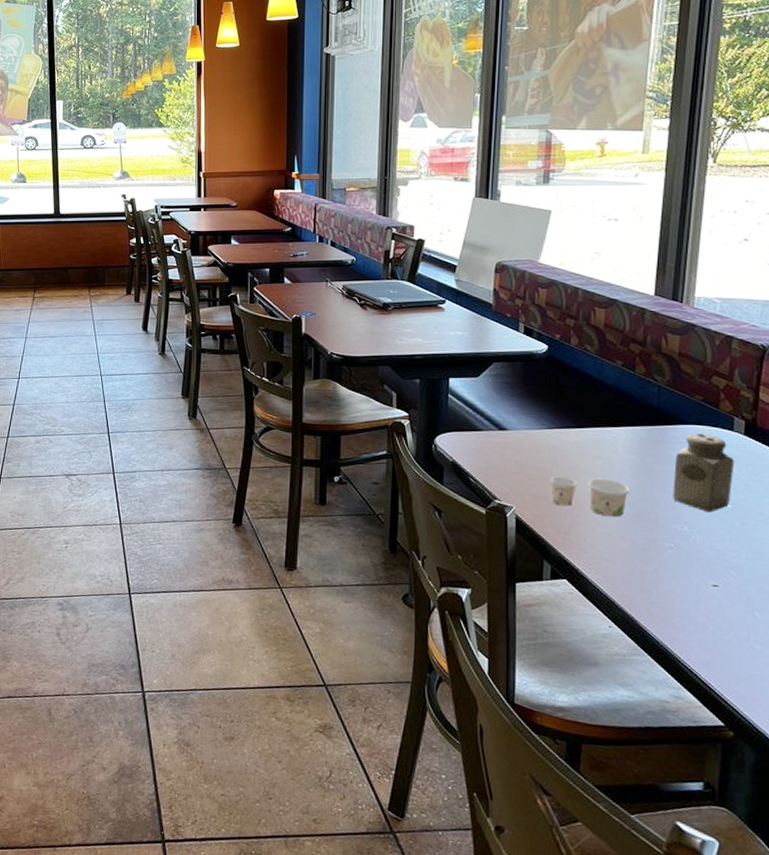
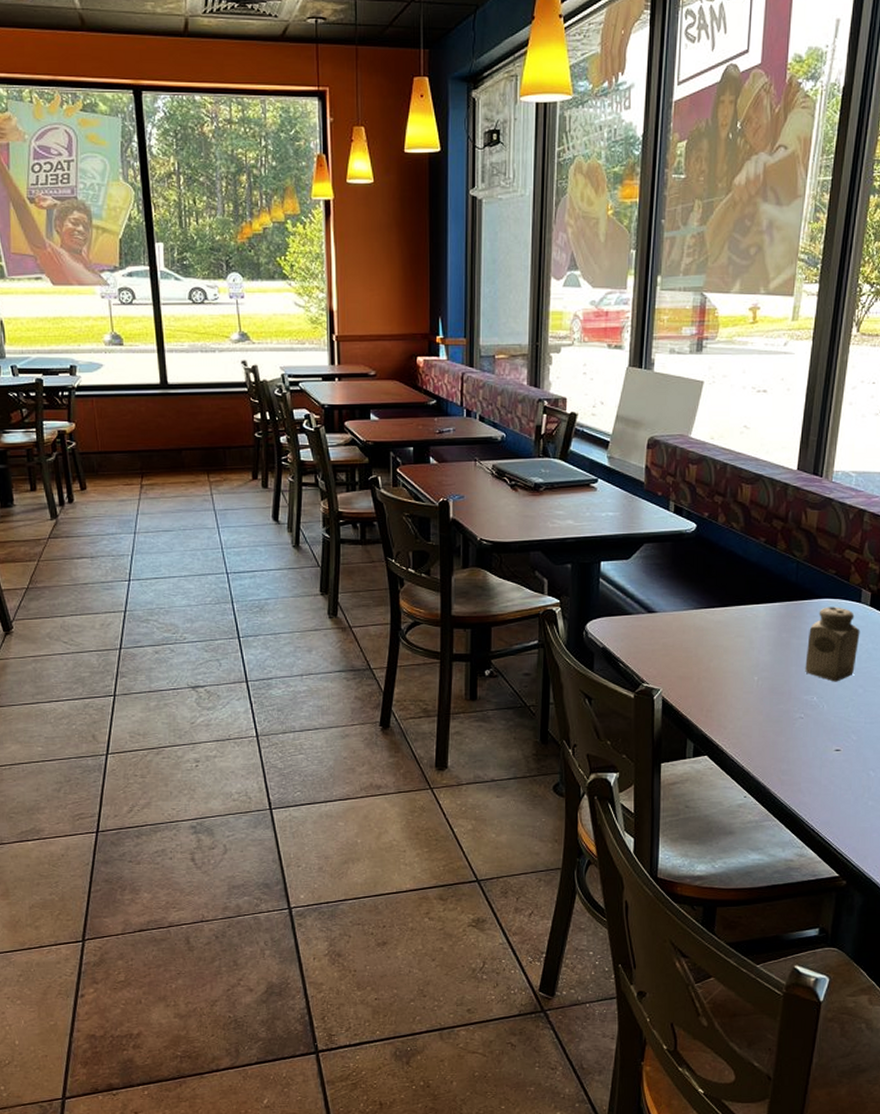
paper cup: present [550,476,631,517] -> none [695,656,768,693]

